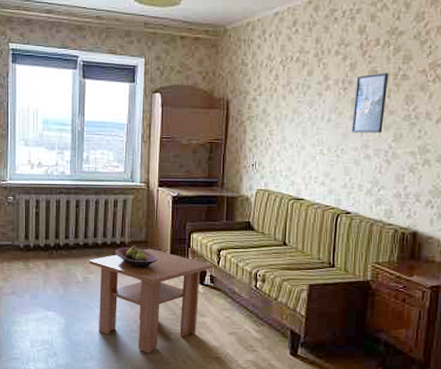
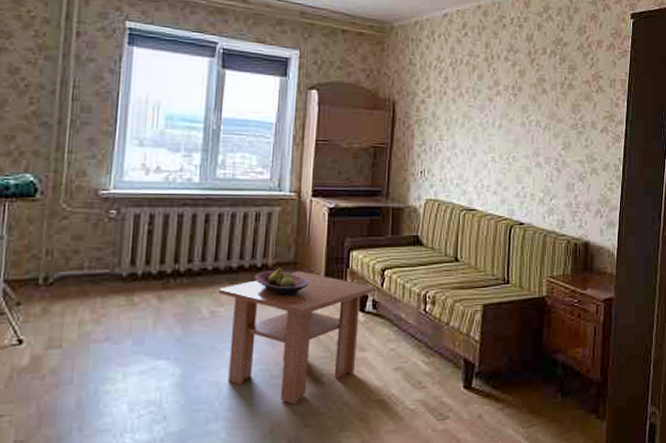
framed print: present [351,73,389,134] -> none [522,81,556,141]

